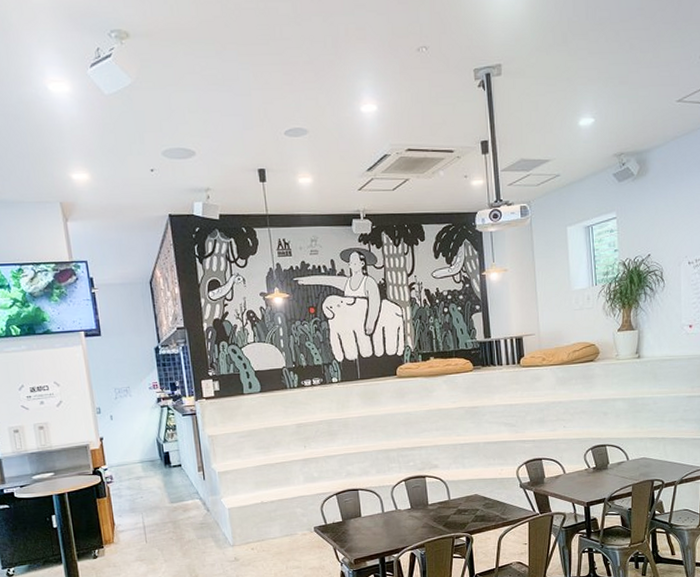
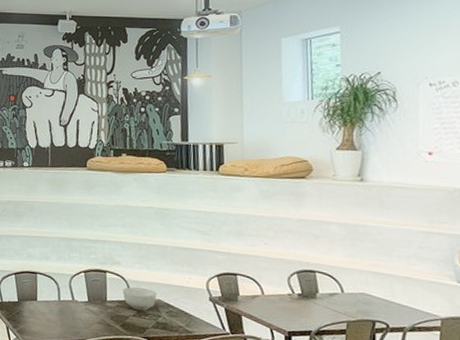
bowl: none [442,486,474,509] -> present [122,287,157,312]

